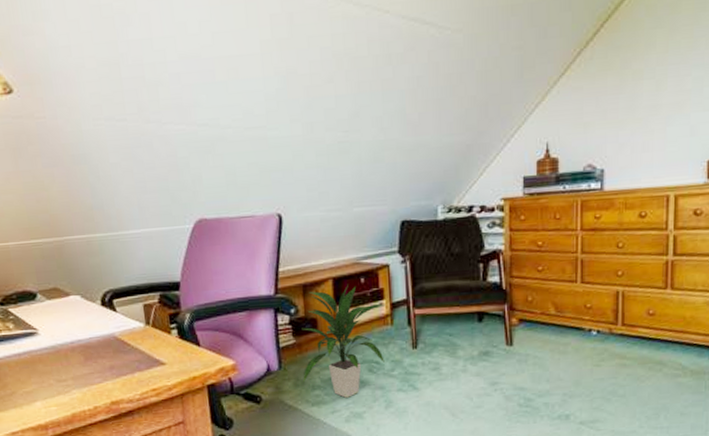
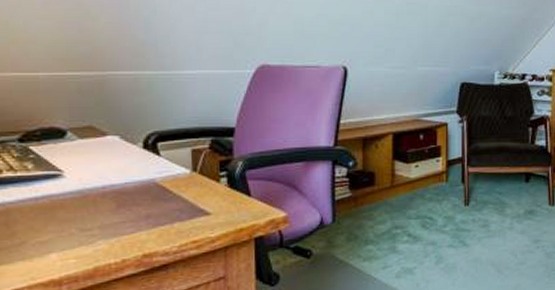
indoor plant: present [302,285,386,398] -> none [356,141,442,253]

